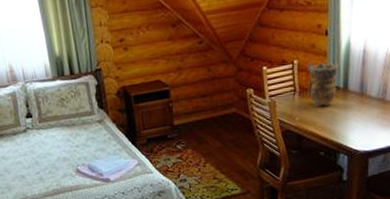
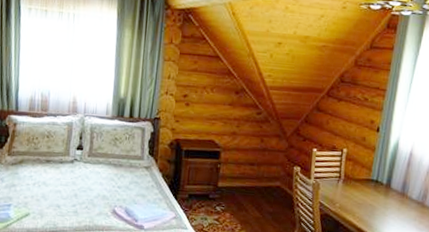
vase: present [307,61,339,107] -> none [352,153,385,199]

